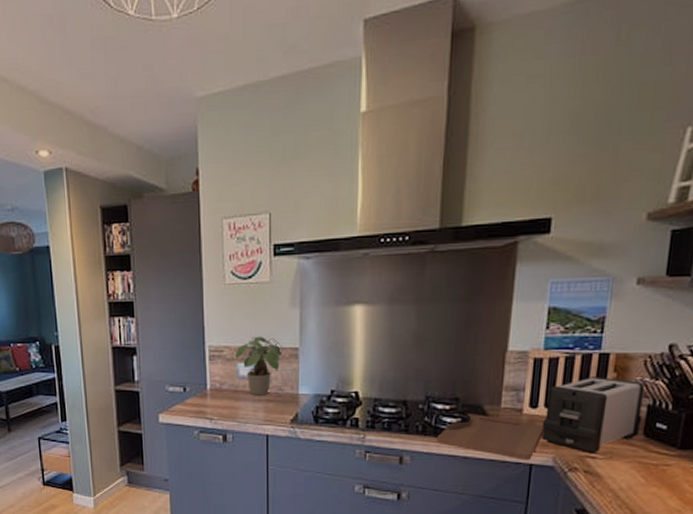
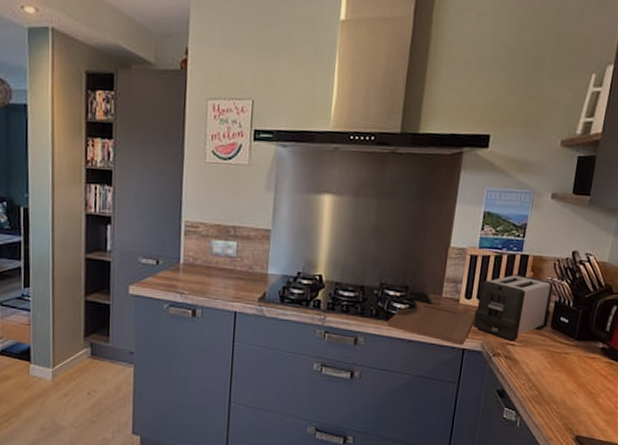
potted plant: present [235,336,281,396] -> none [210,215,254,273]

